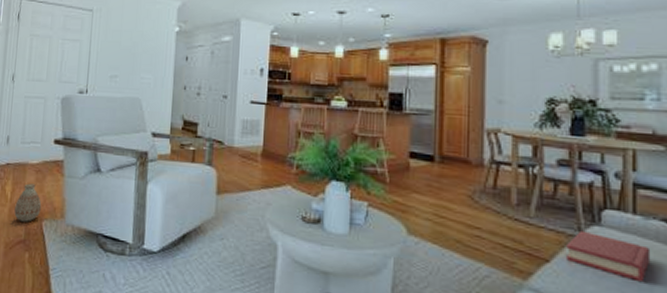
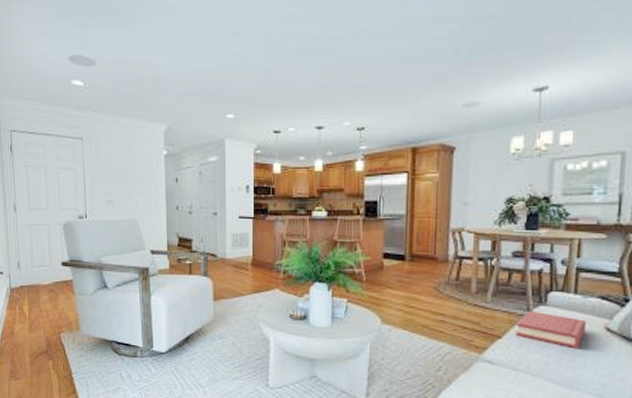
vase: present [14,183,42,222] -> none [34,302,58,335]

